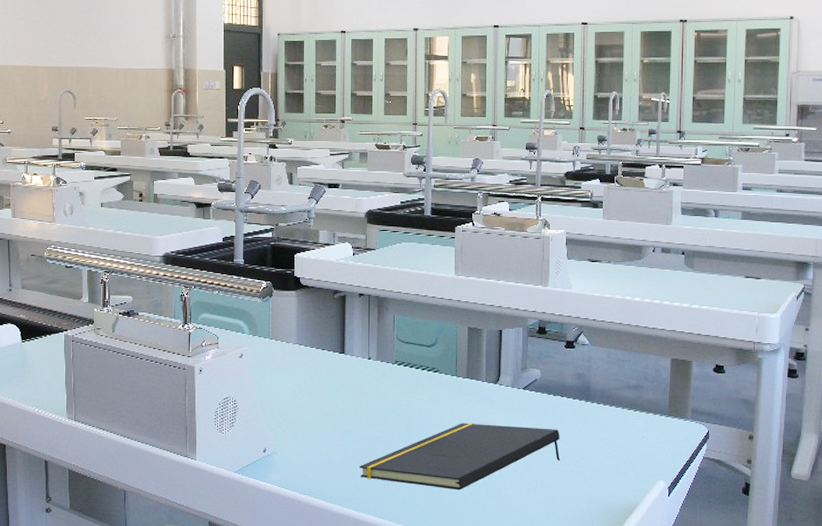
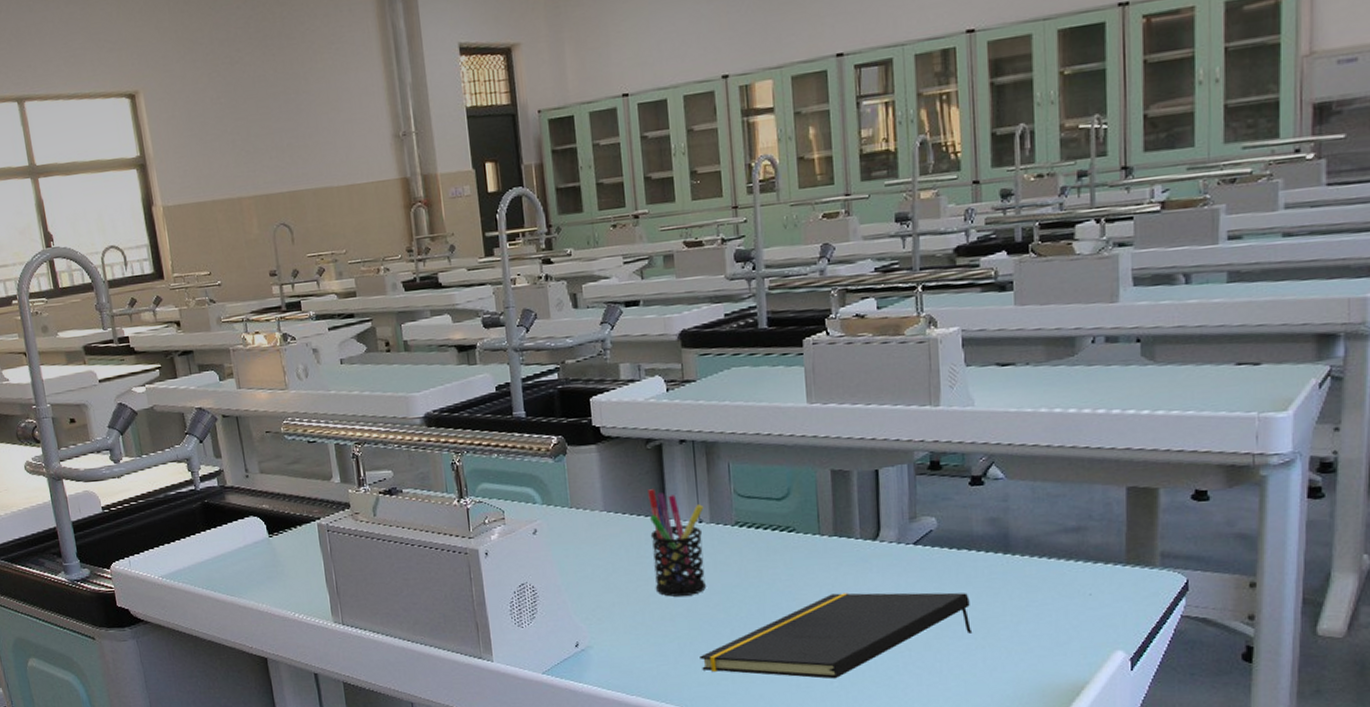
pen holder: none [330,330,373,416] -> present [648,489,706,597]

